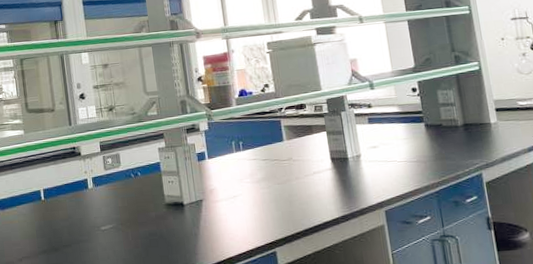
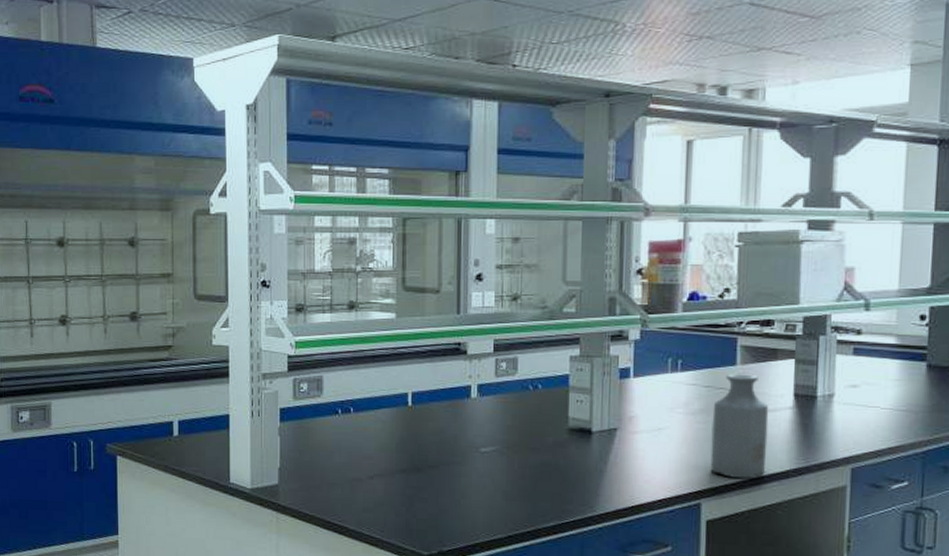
bottle: none [272,147,320,229] -> present [710,374,769,480]

